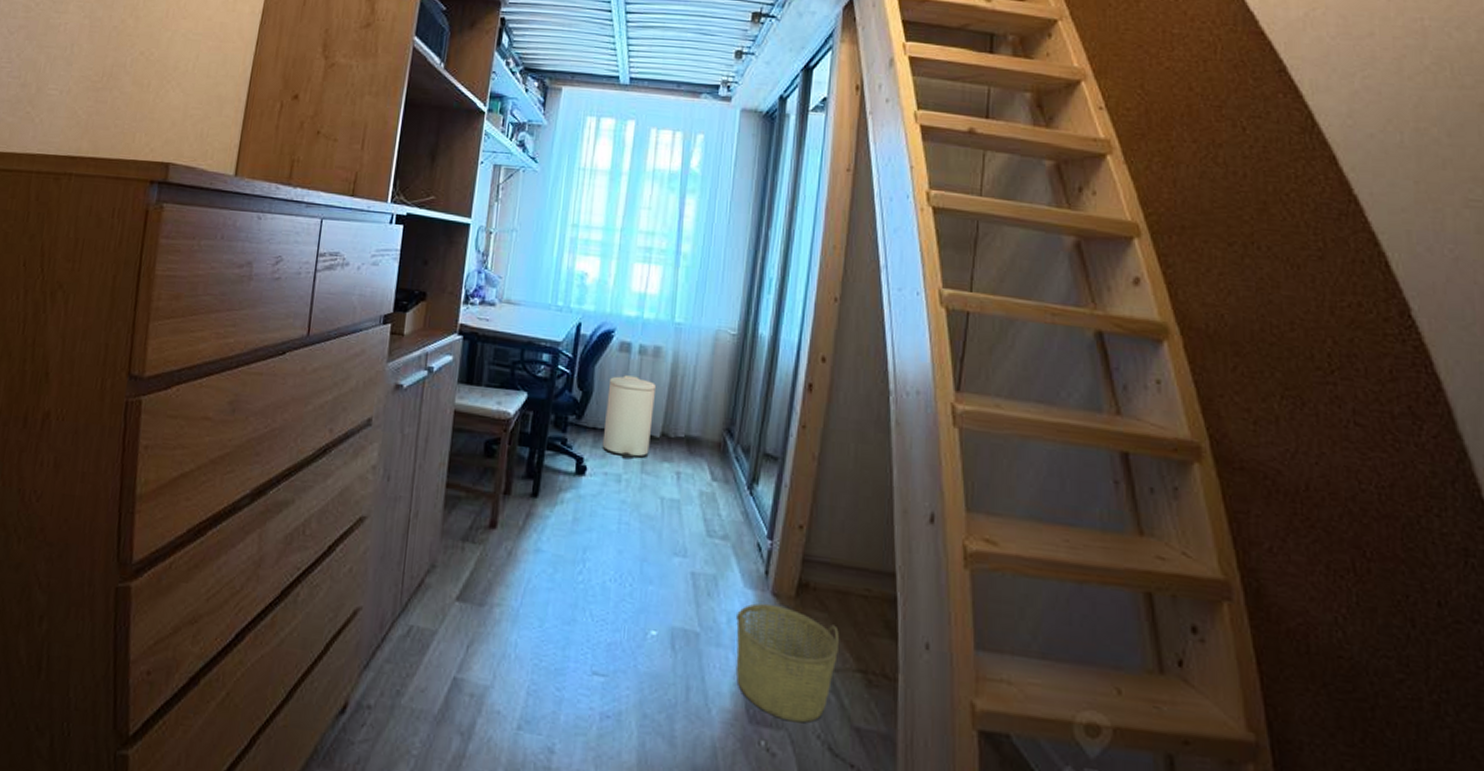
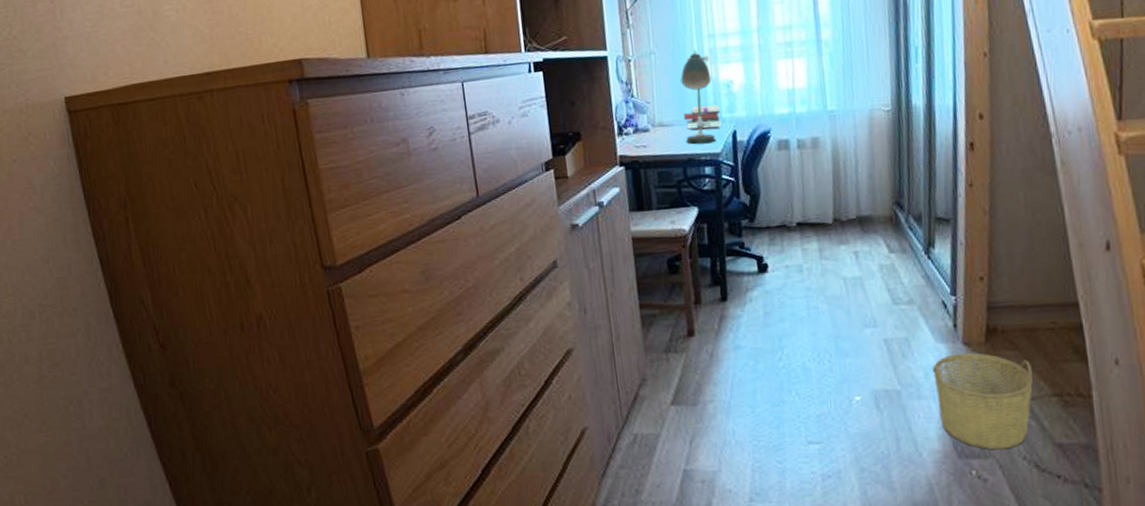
desk lamp: none [529,236,569,331] -> present [680,50,715,145]
books: none [532,291,569,318] -> present [683,105,723,130]
pedal bin: present [602,375,657,459] -> none [774,170,825,249]

